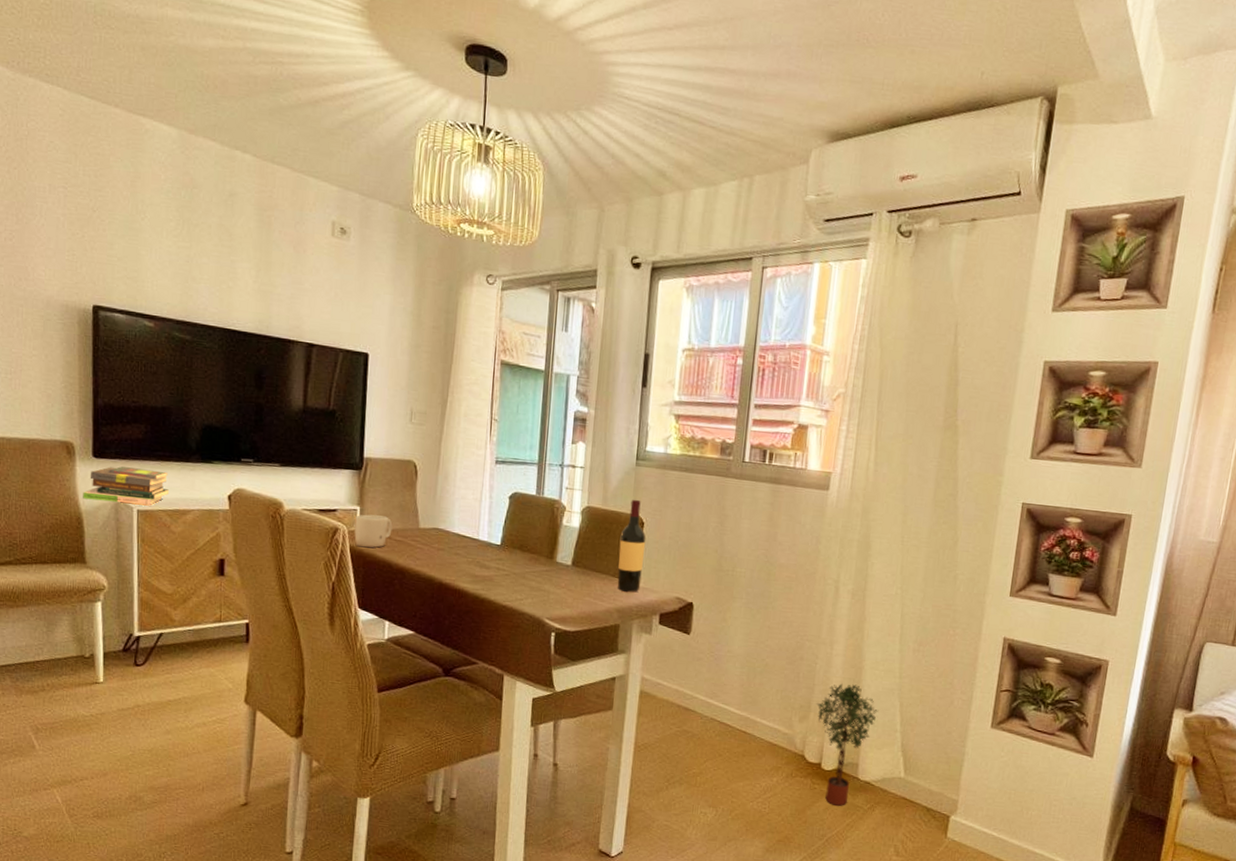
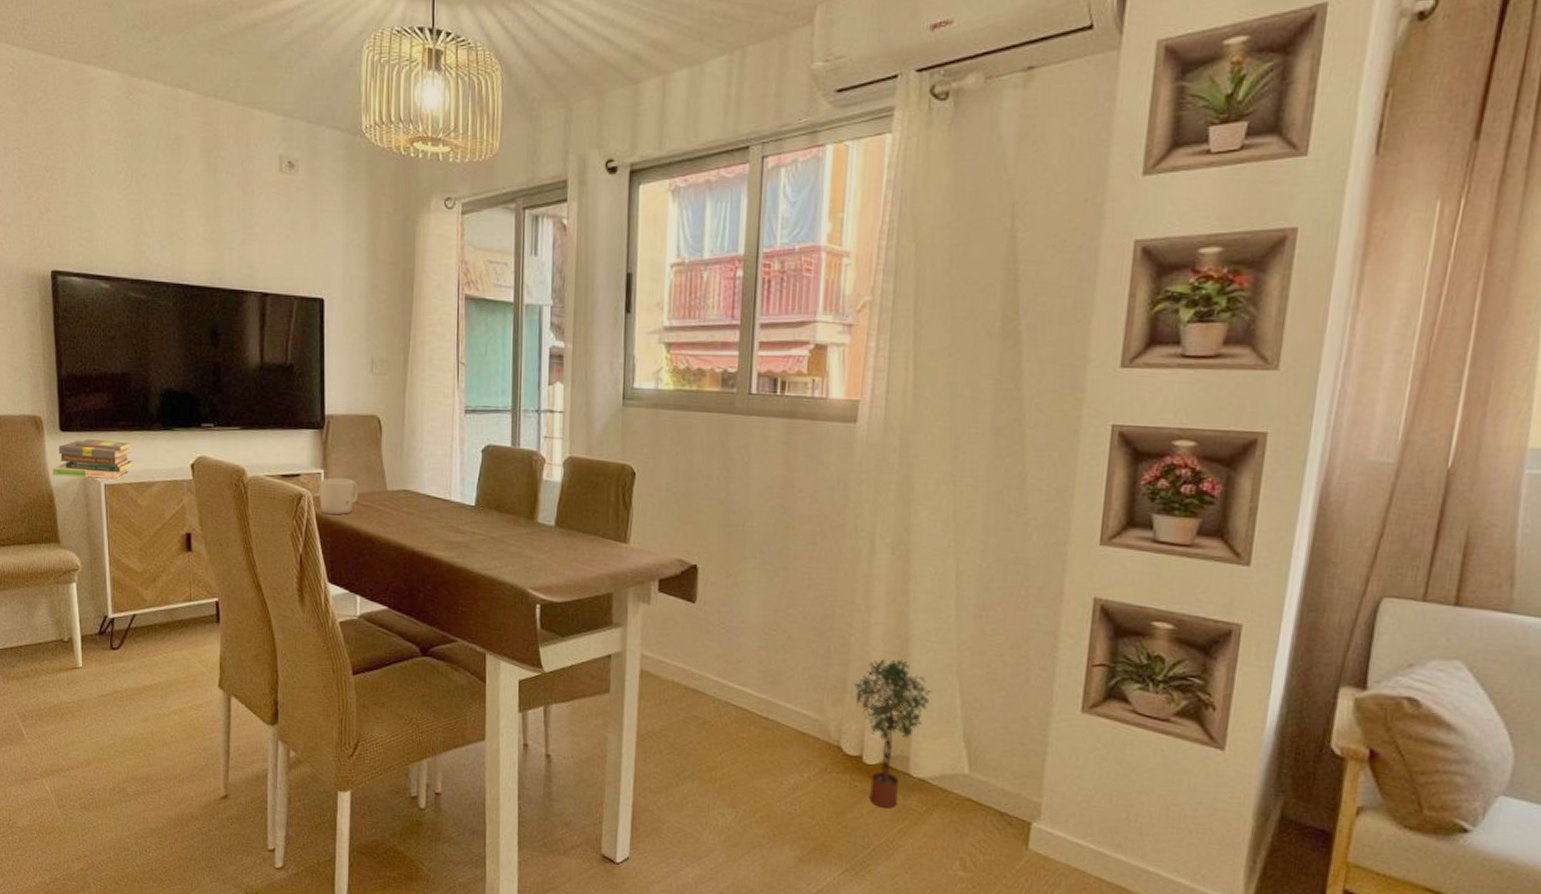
wine bottle: present [617,499,646,593] -> none [607,445,639,555]

